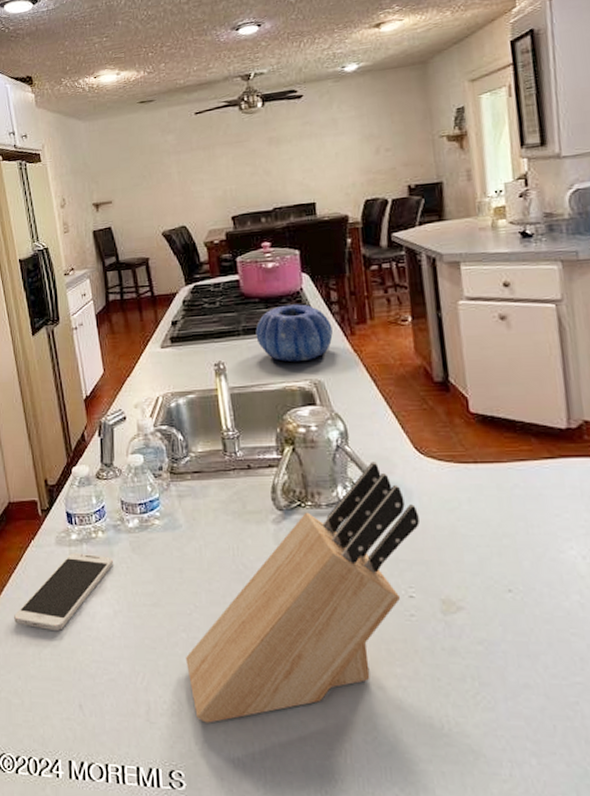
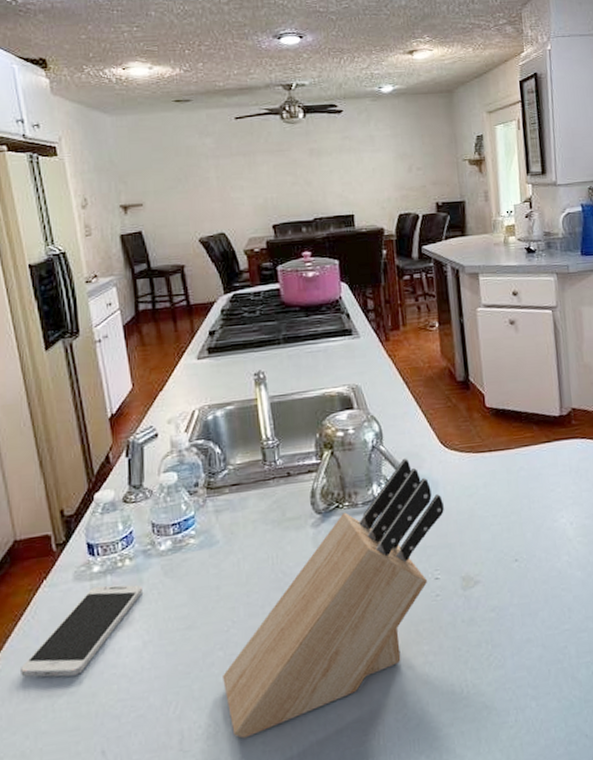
decorative bowl: present [255,304,333,362] -> none [296,312,369,369]

